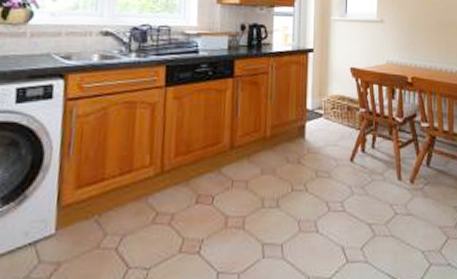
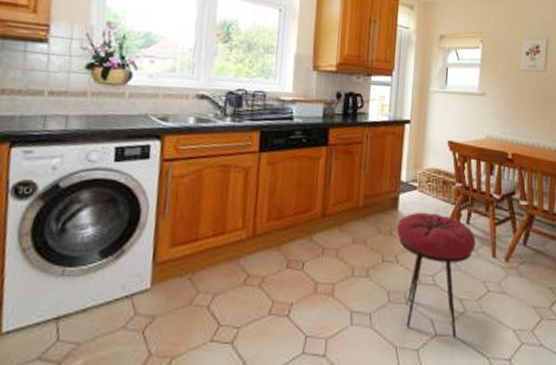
stool: none [304,139,382,264] -> present [396,212,476,338]

